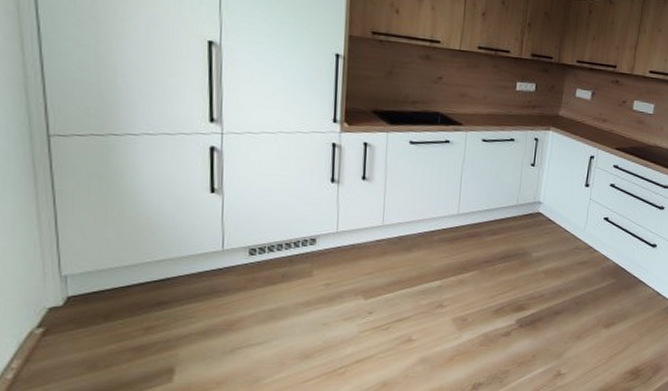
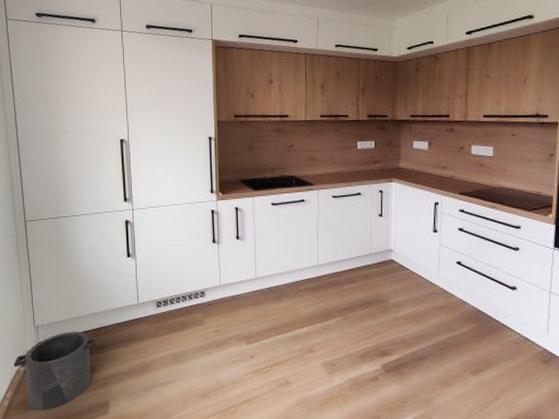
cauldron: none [23,282,161,382] -> present [13,331,98,410]

